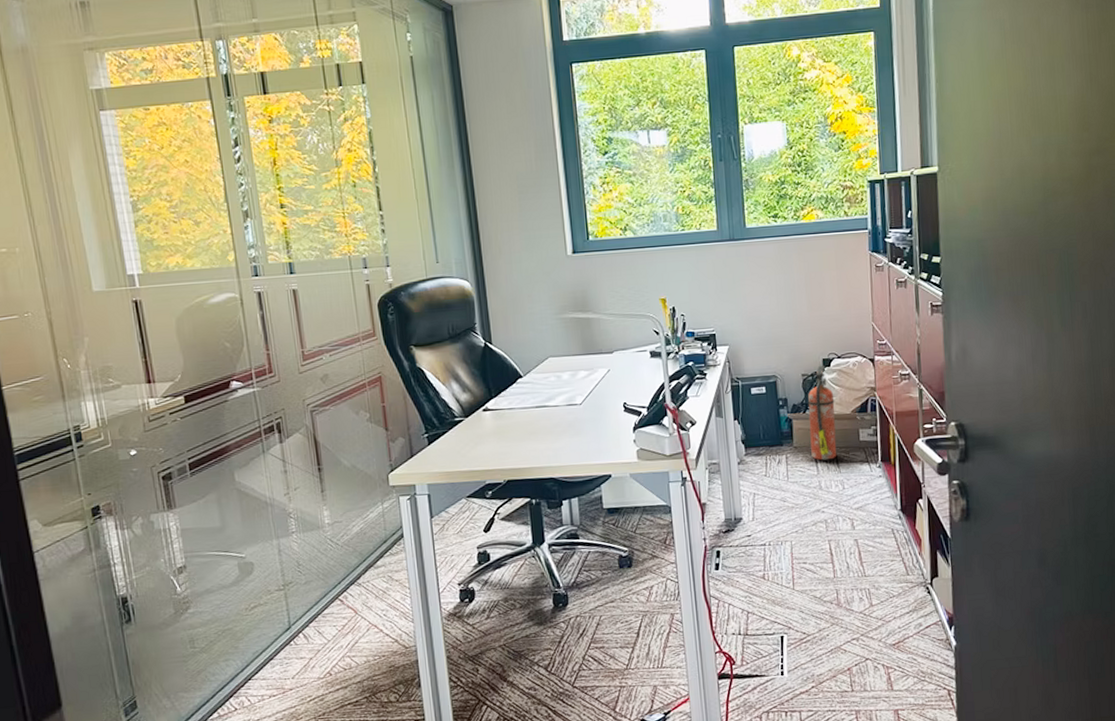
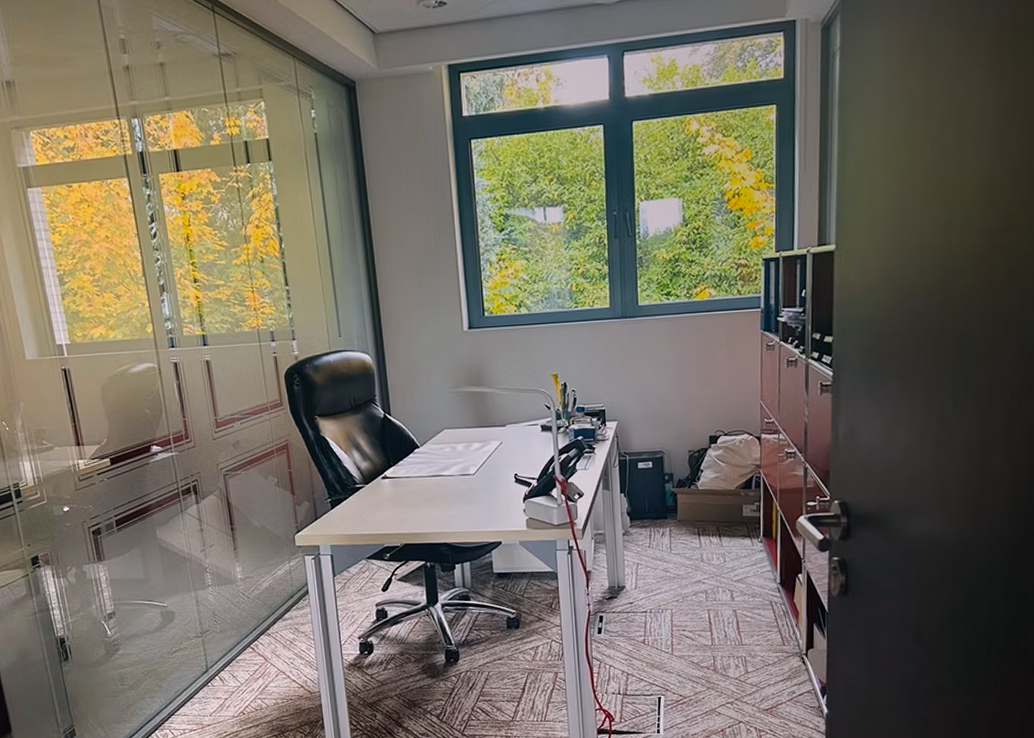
fire extinguisher: present [807,365,837,461] -> none [693,442,720,534]

